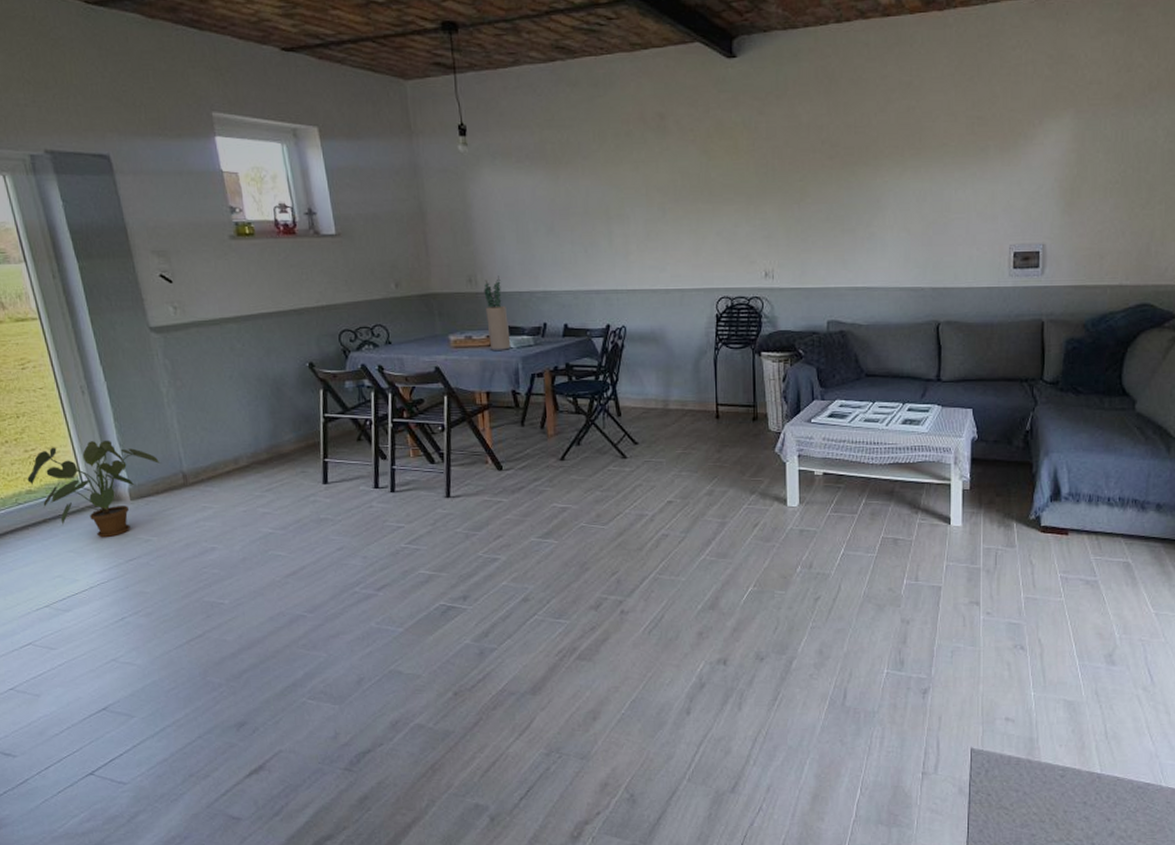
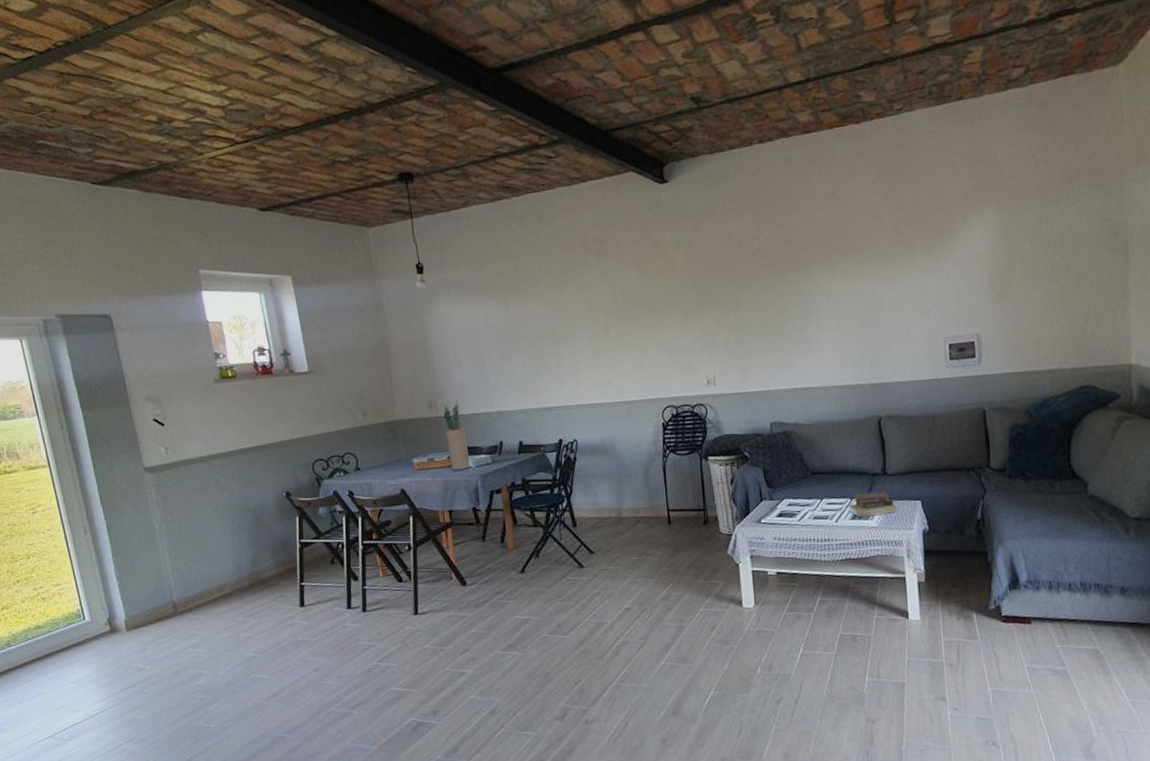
house plant: present [27,441,162,538] -> none [35,576,154,669]
books: none [901,397,948,423] -> present [849,491,897,518]

